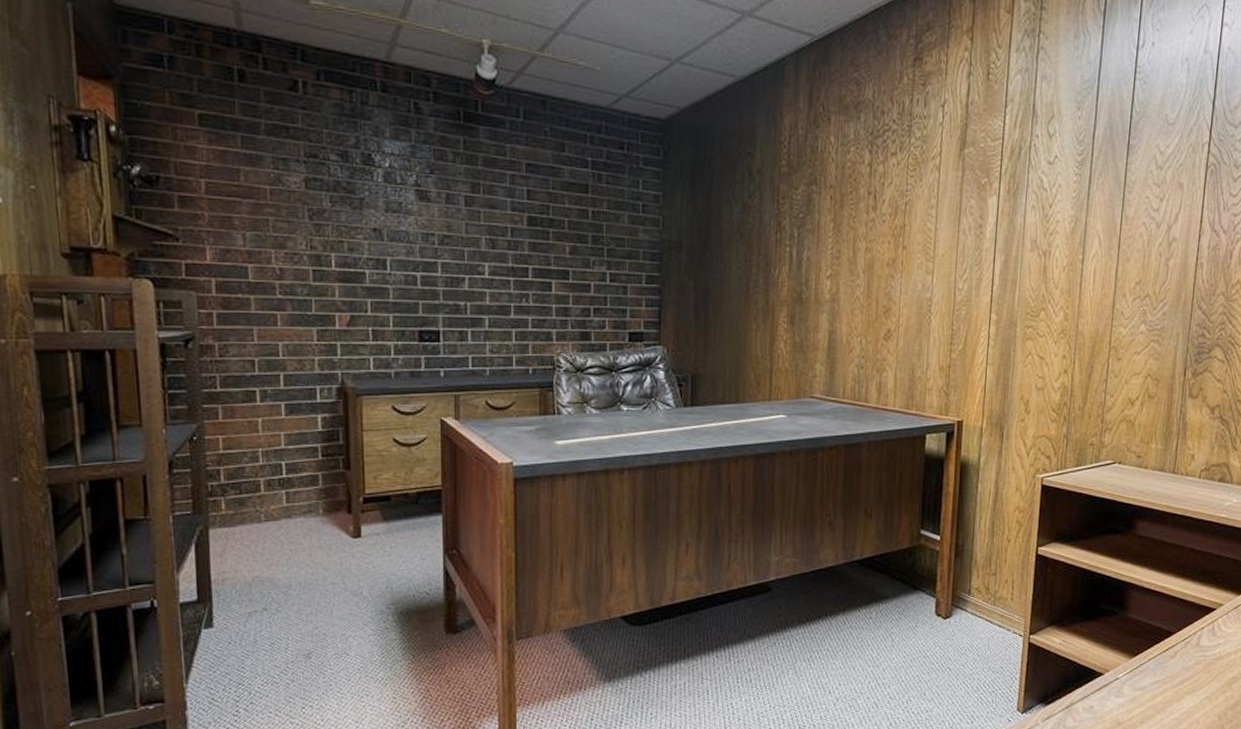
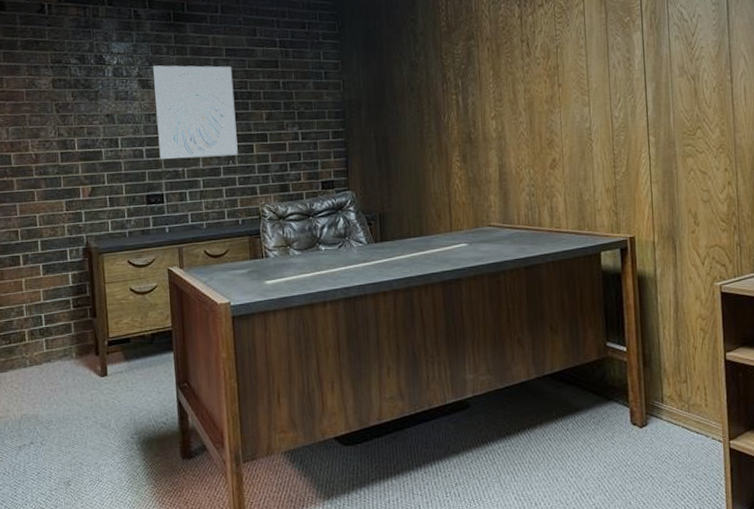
wall art: none [434,175,533,293] -> present [152,65,238,159]

